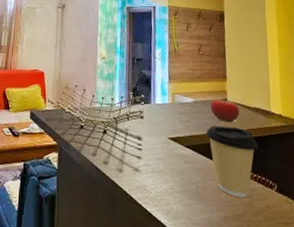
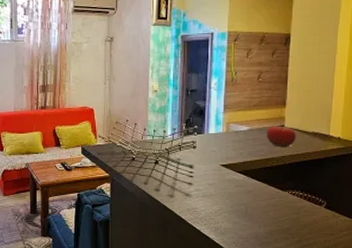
coffee cup: present [206,126,259,198] -> none [259,151,312,215]

